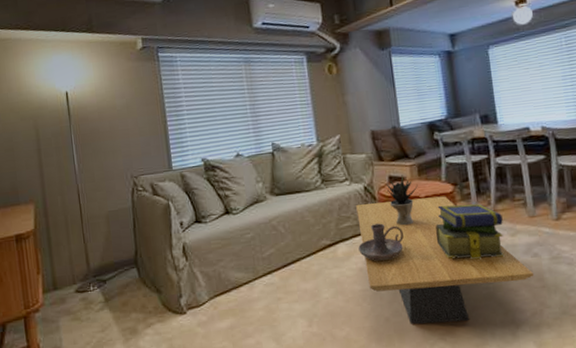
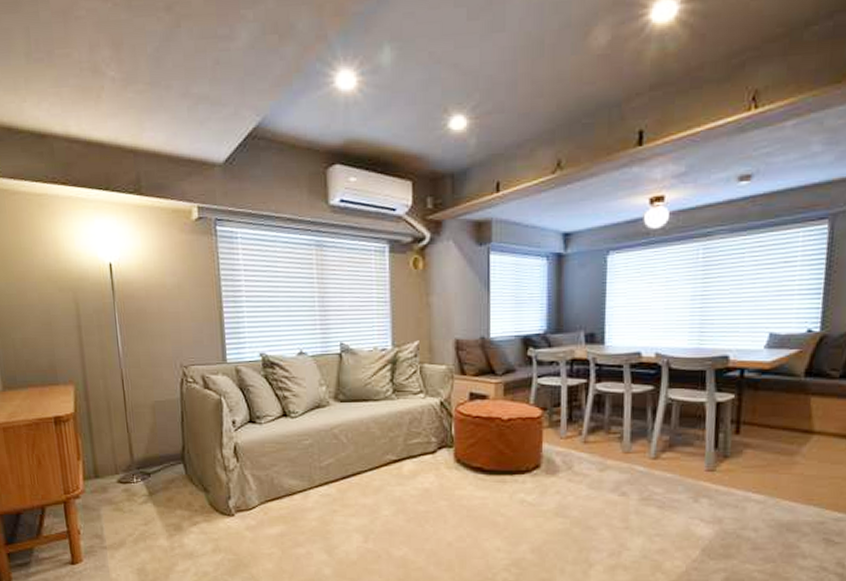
coffee table: present [356,196,535,324] -> none [429,420,619,555]
candle holder: present [358,223,404,261] -> none [426,443,478,483]
potted plant: present [386,175,418,226] -> none [465,392,502,448]
stack of books: present [436,204,505,260] -> none [514,430,593,492]

